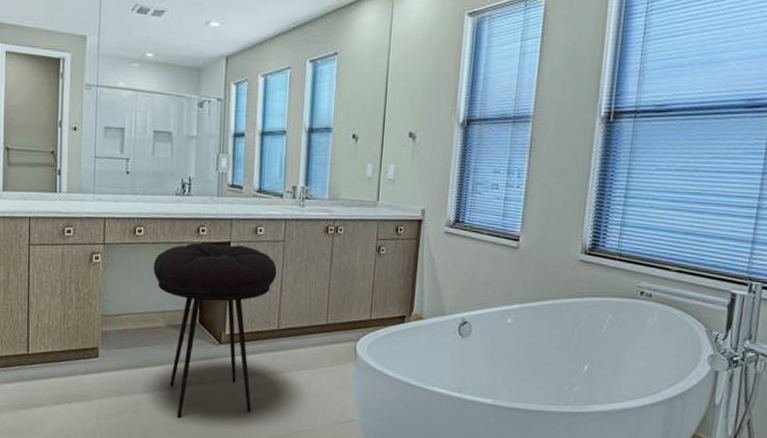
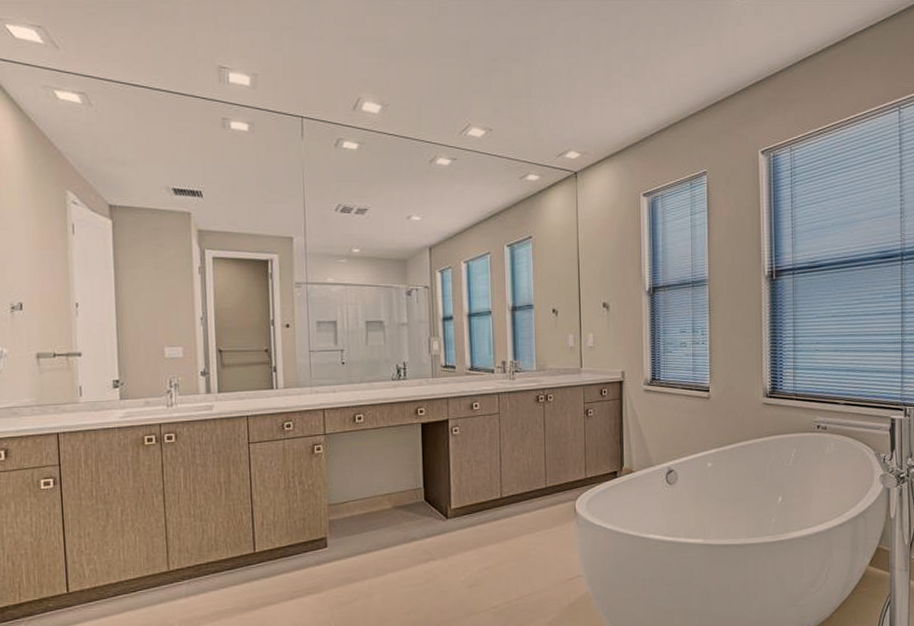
stool: present [153,242,277,418] -> none [375,422,495,597]

